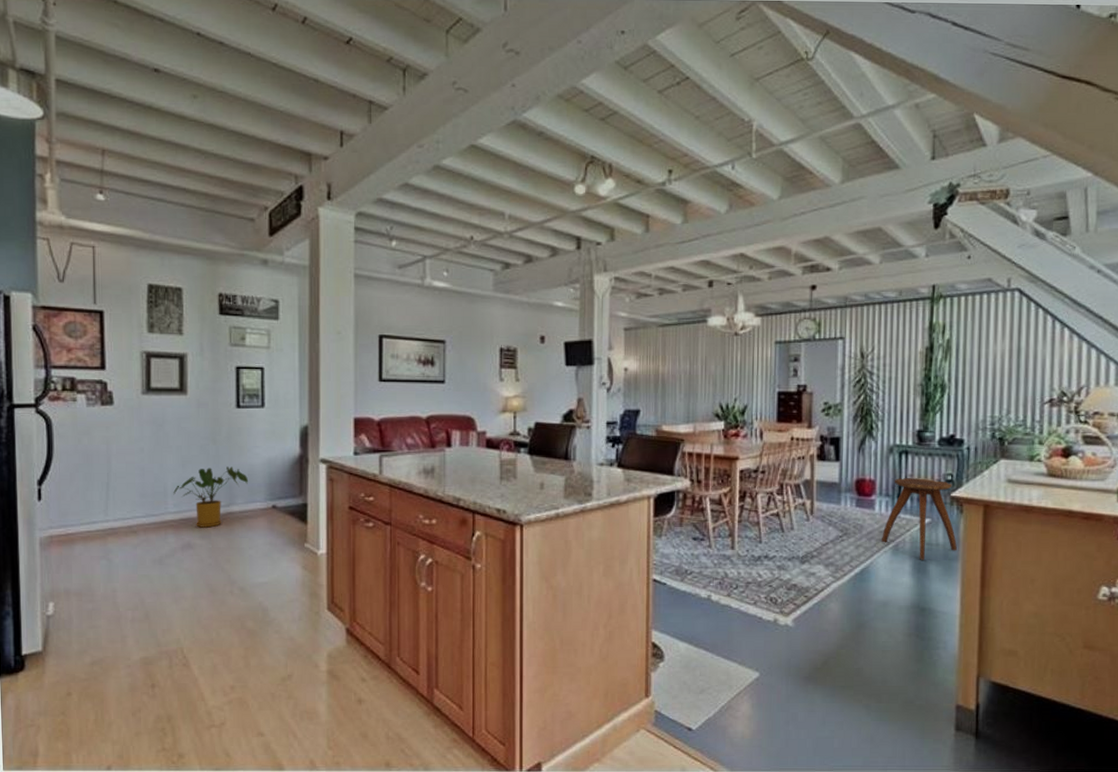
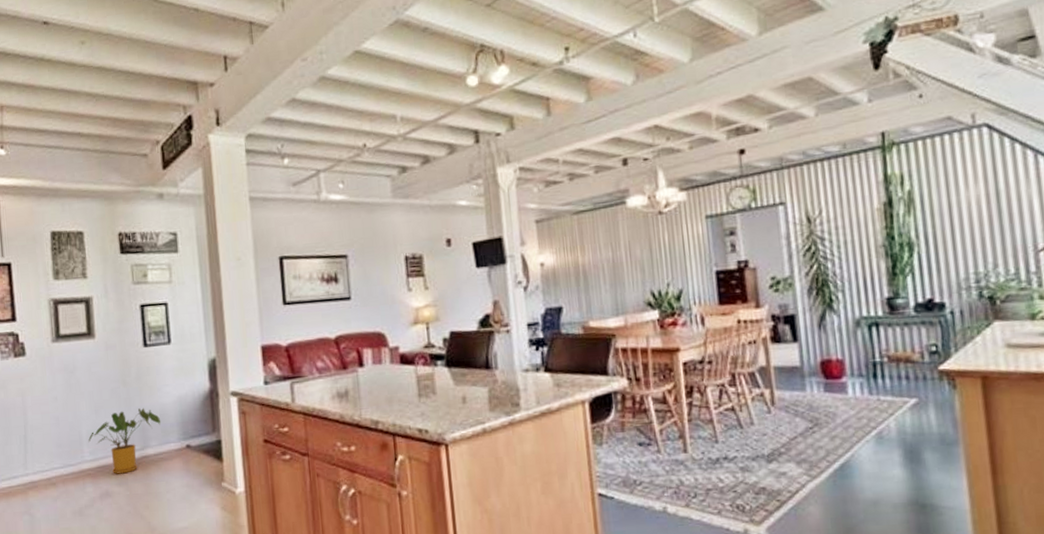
stool: present [882,478,957,560] -> none [860,352,955,448]

